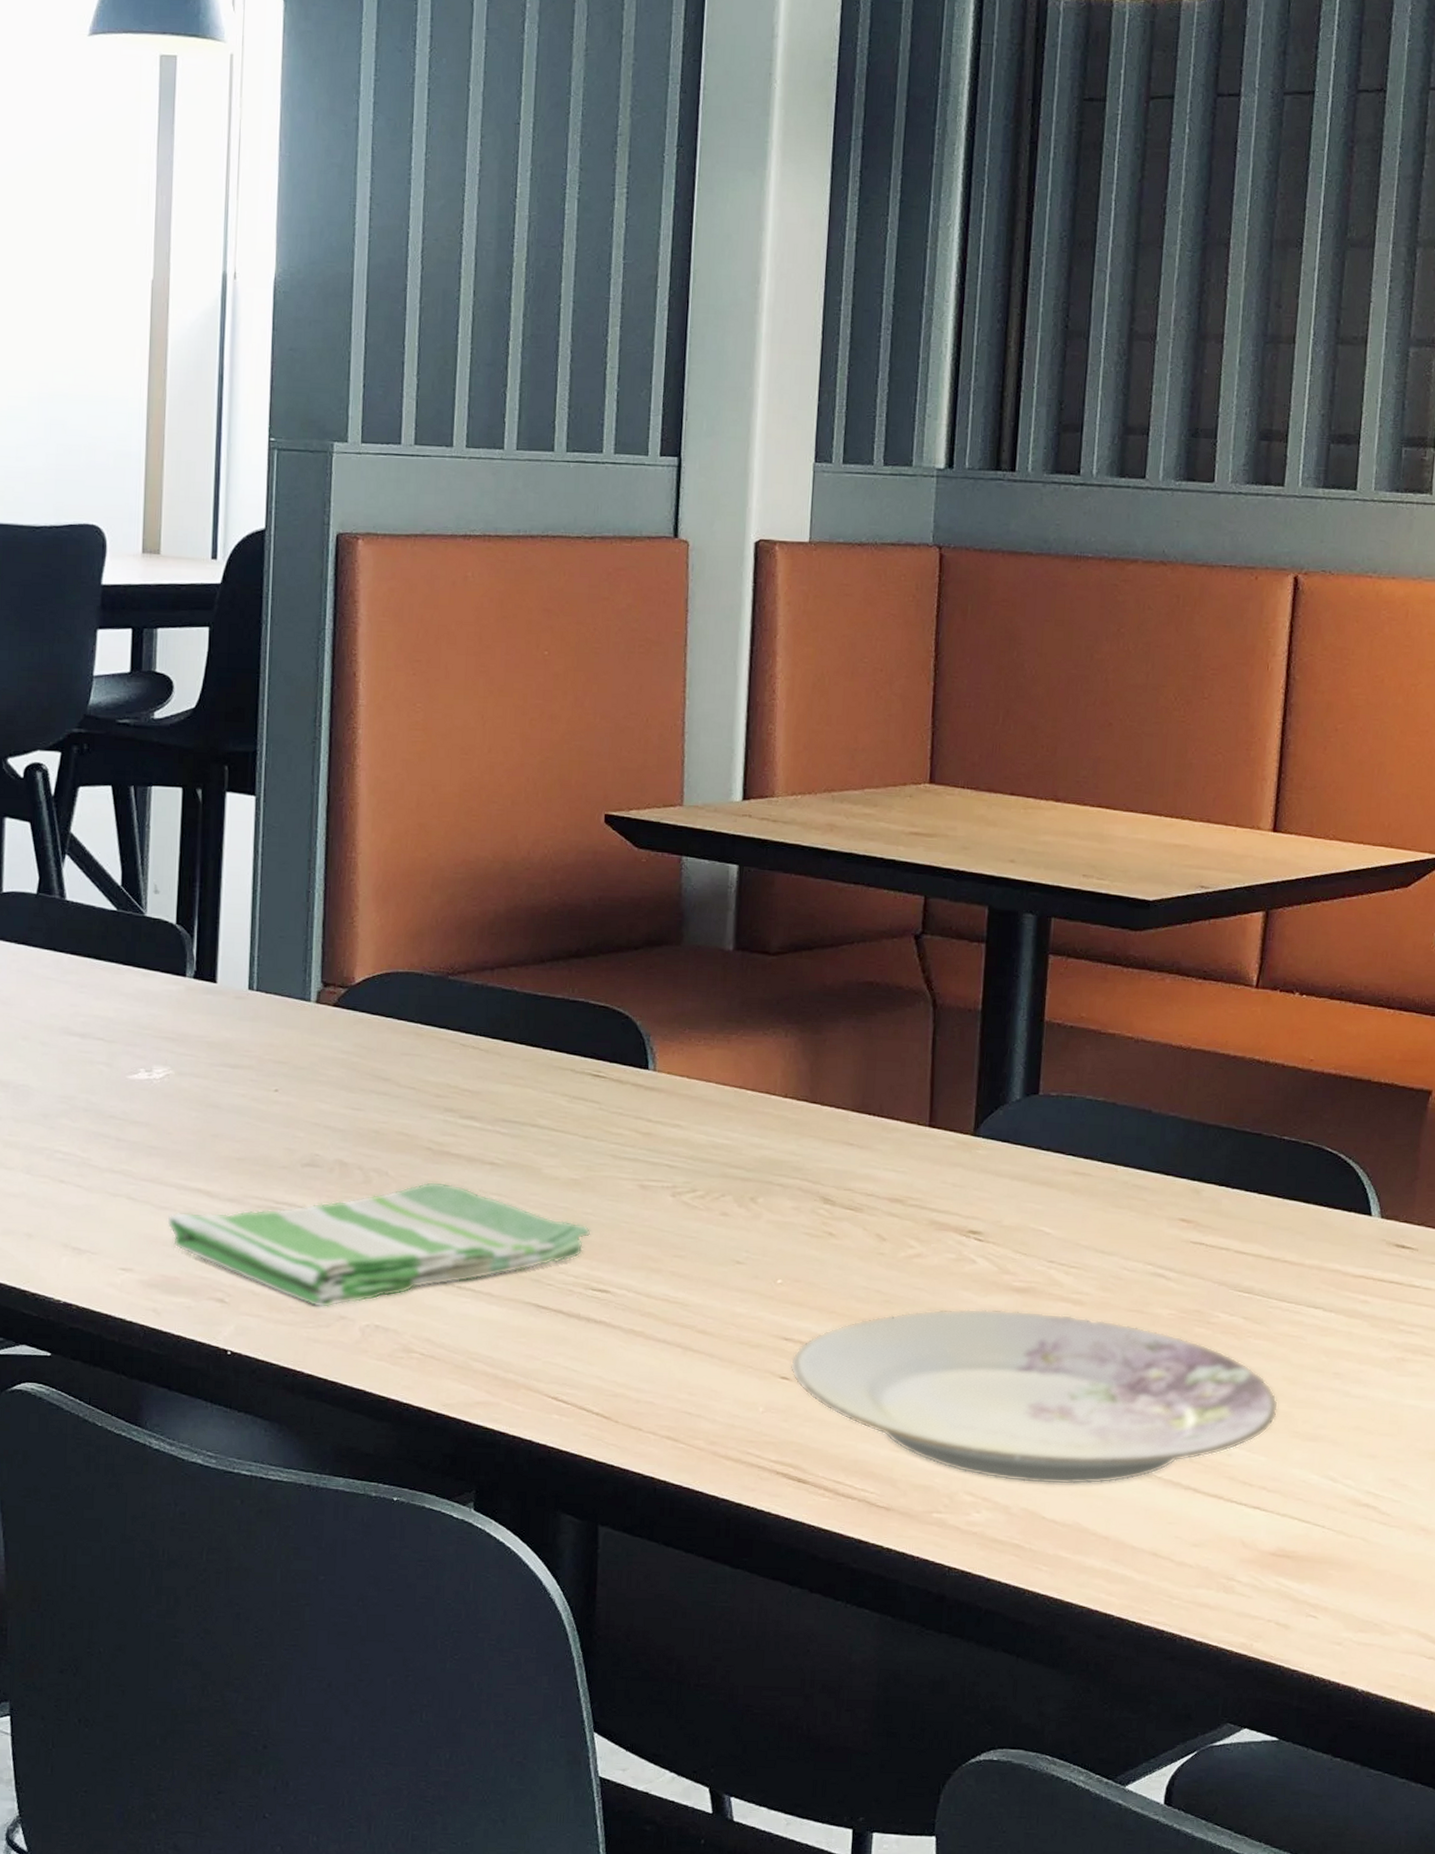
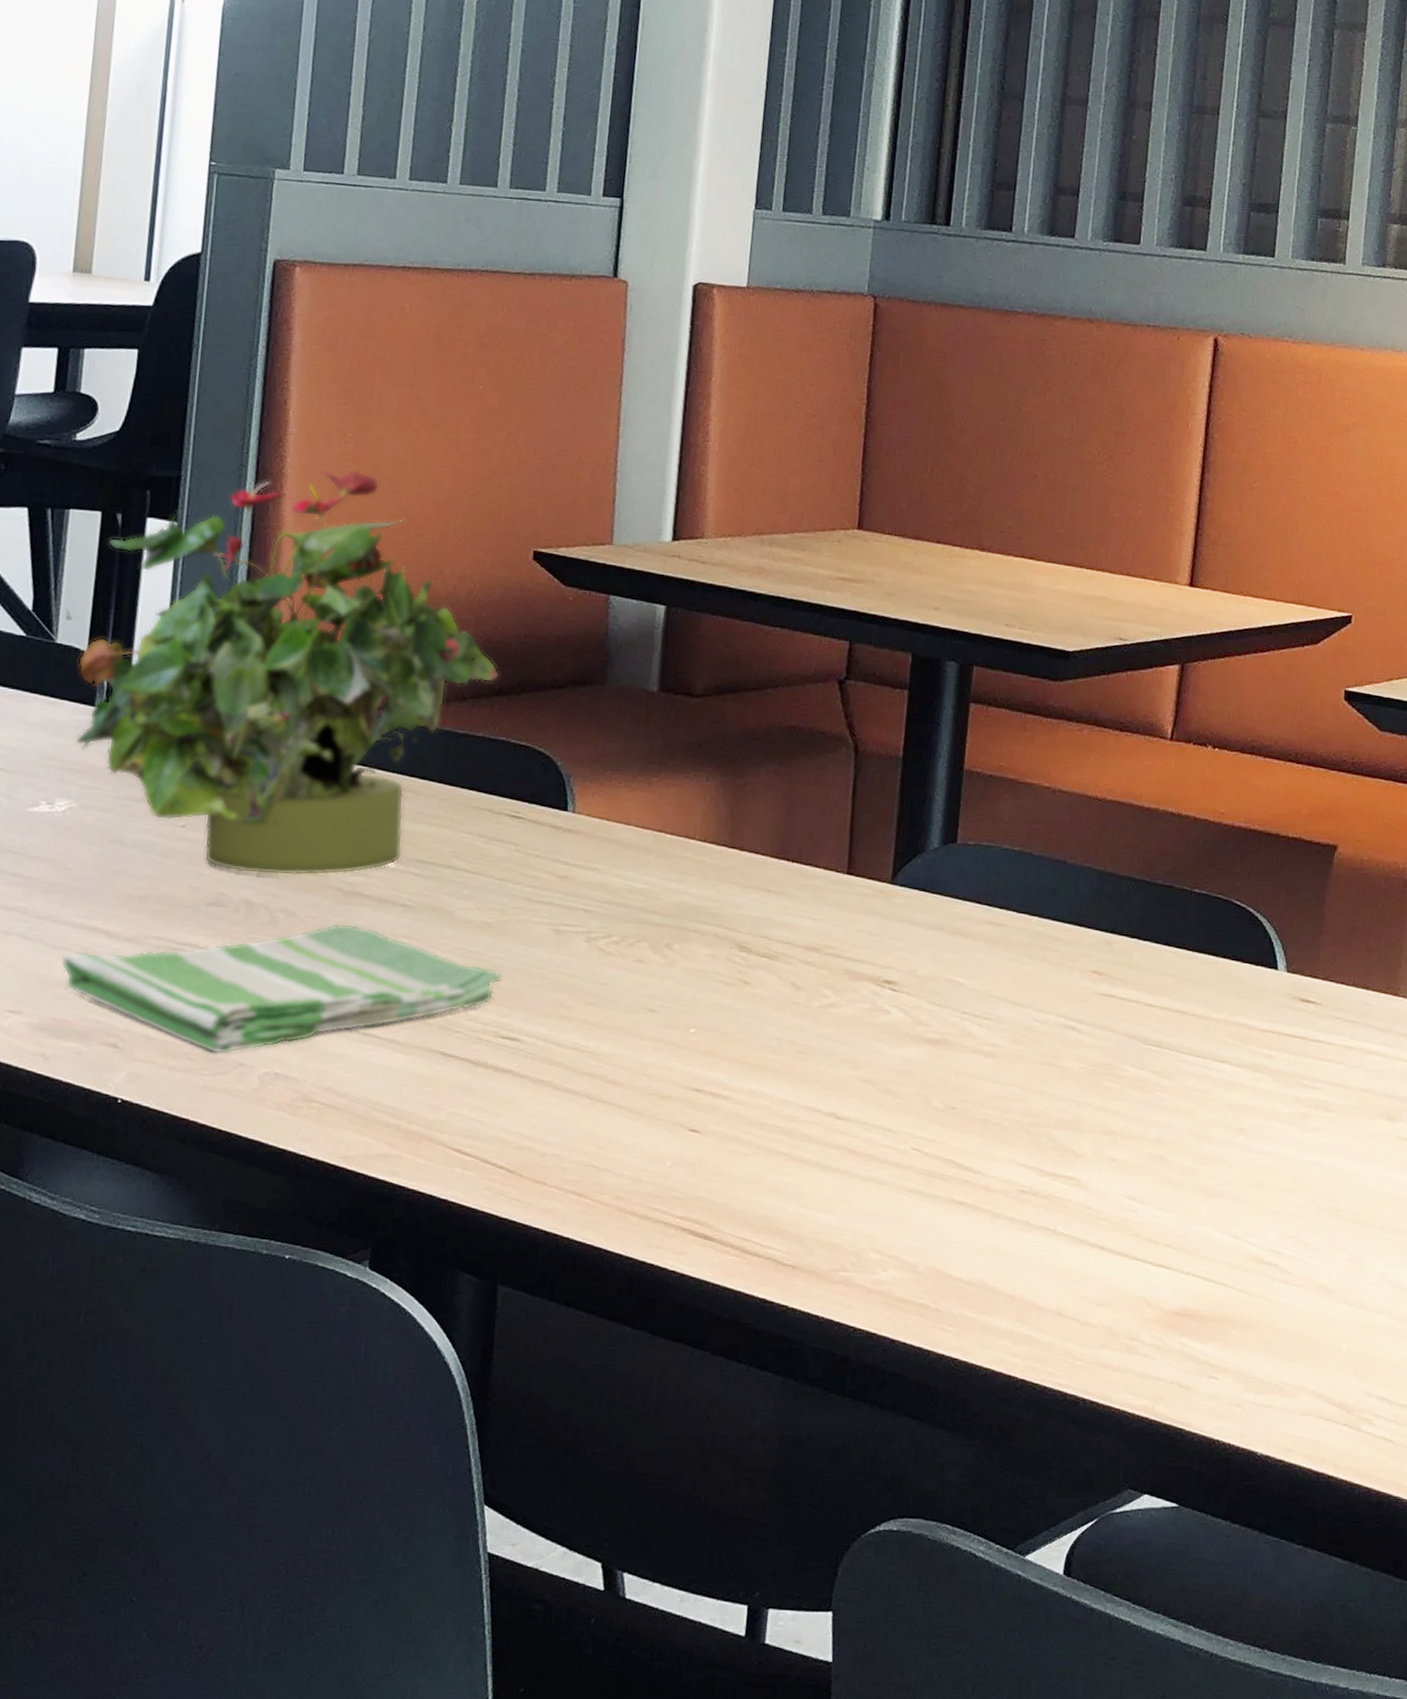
potted plant: none [167,738,577,1137] -> present [76,469,500,876]
plate: present [790,1308,1279,1485] -> none [700,1060,1185,1243]

